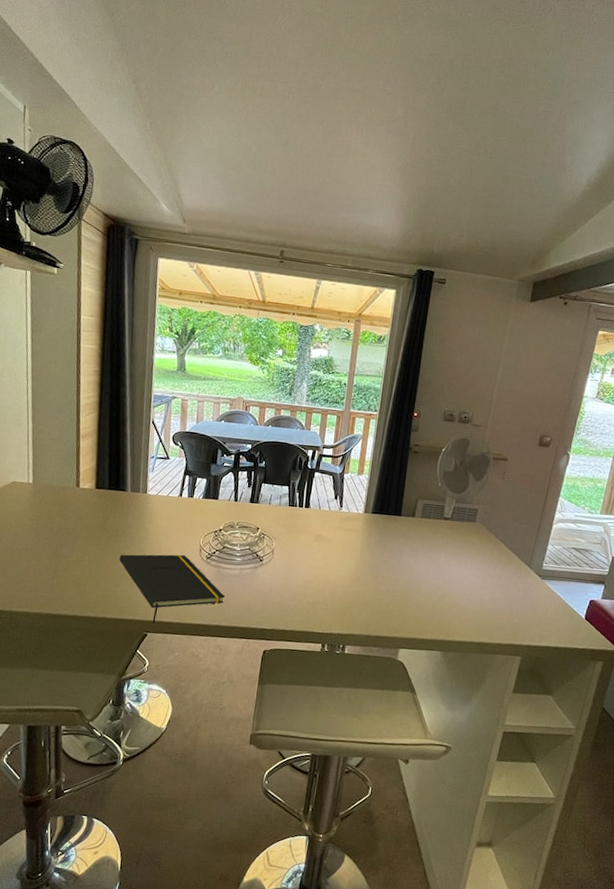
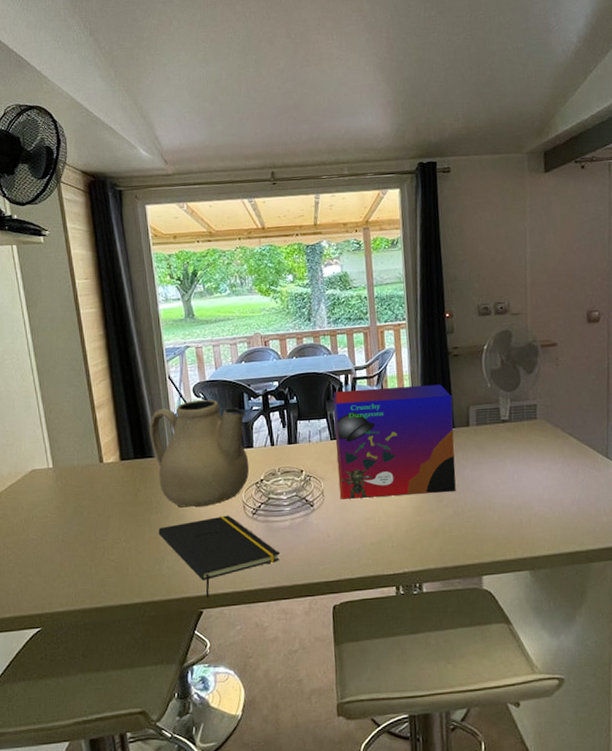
teapot: none [126,447,217,544] -> present [149,399,249,508]
cereal box: none [287,463,404,571] -> present [332,384,456,499]

